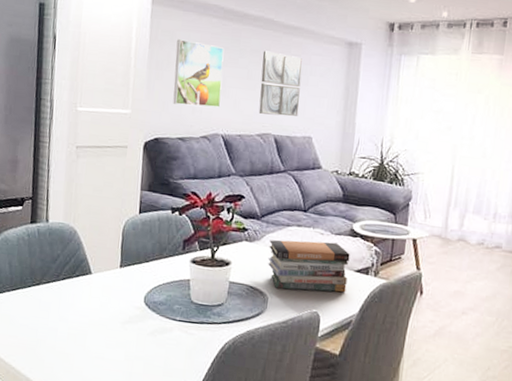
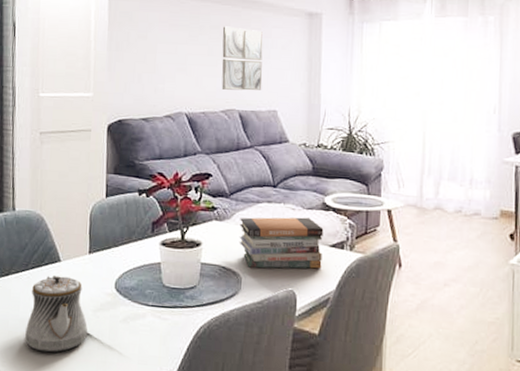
teapot: none [53,287,116,362] -> present [25,275,88,353]
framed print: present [173,39,225,108] -> none [134,19,184,86]

